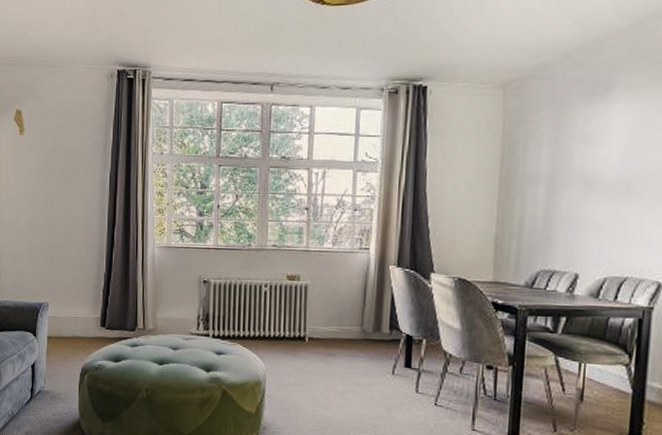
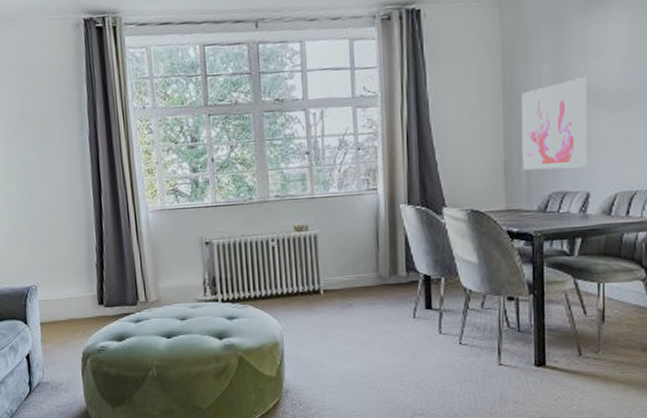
wall art: none [513,163,585,249] -> present [521,77,587,170]

